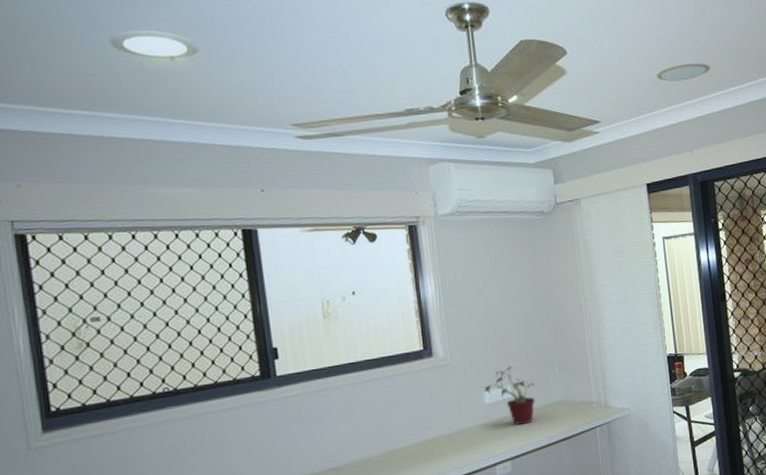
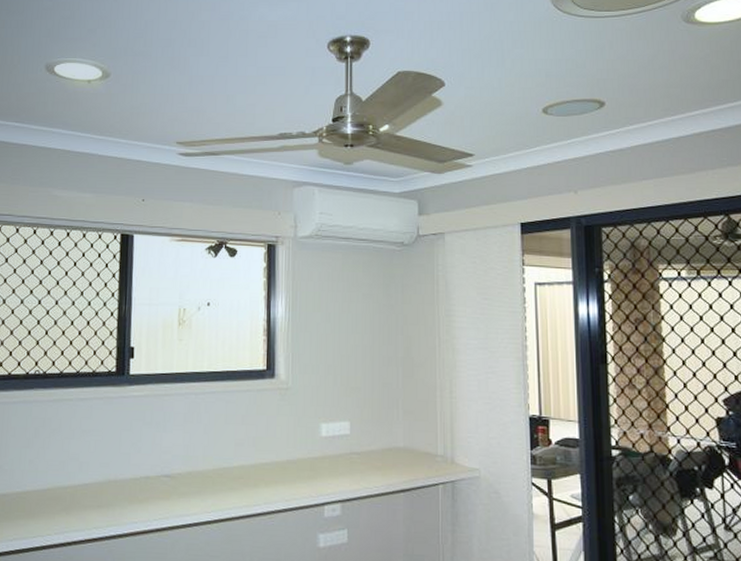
potted plant: present [484,366,536,425] -> none [321,400,375,466]

